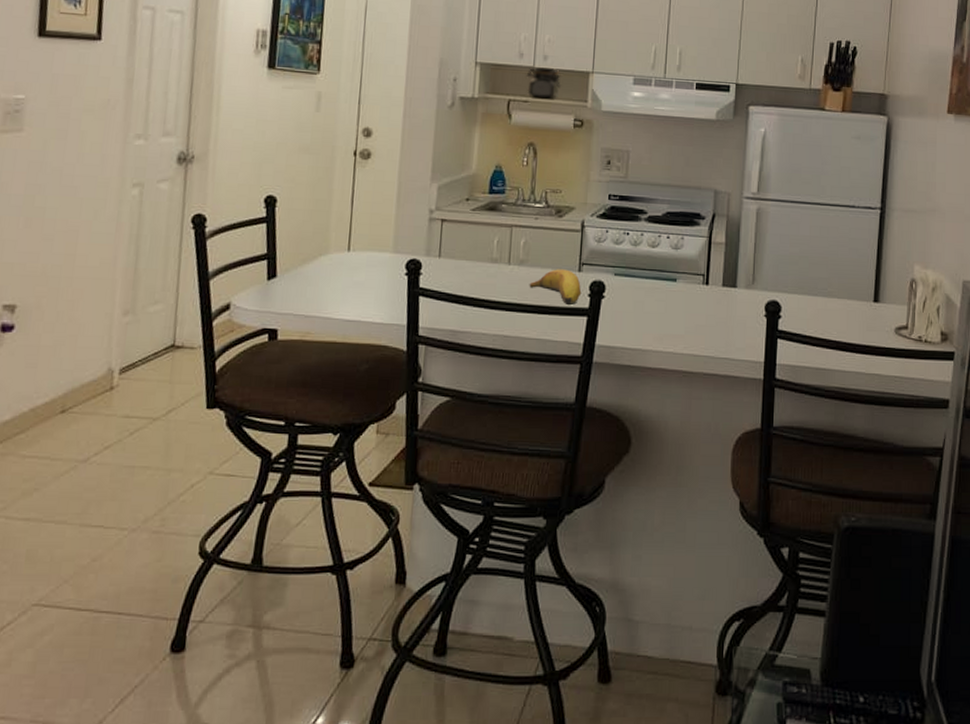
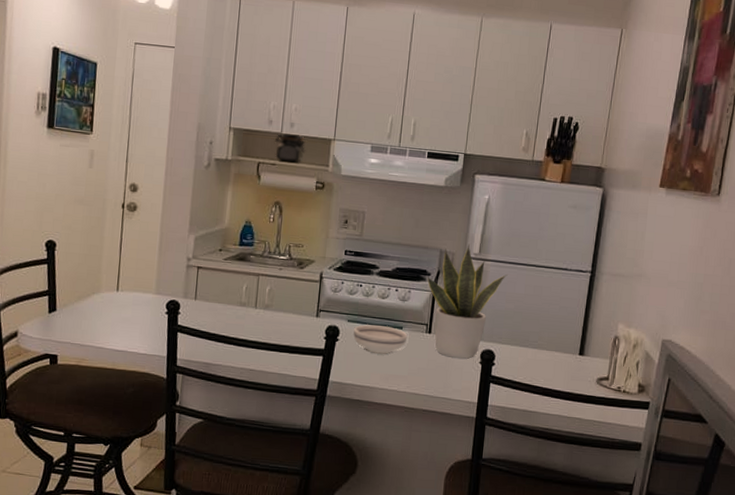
fruit: present [529,269,582,306] -> none [272,314,319,346]
bowl: none [621,278,683,312] -> present [353,324,408,355]
potted plant: none [701,182,790,312] -> present [427,243,508,359]

